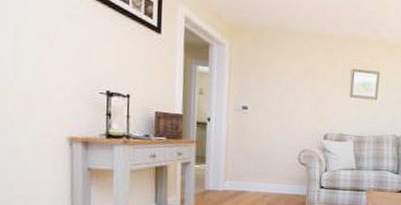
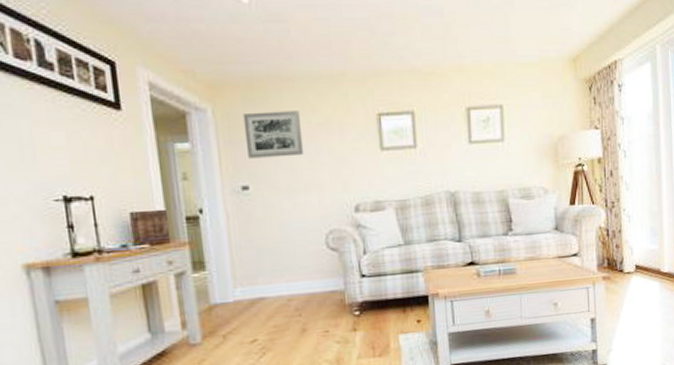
wall art: none [250,52,294,91] -> present [242,111,304,159]

